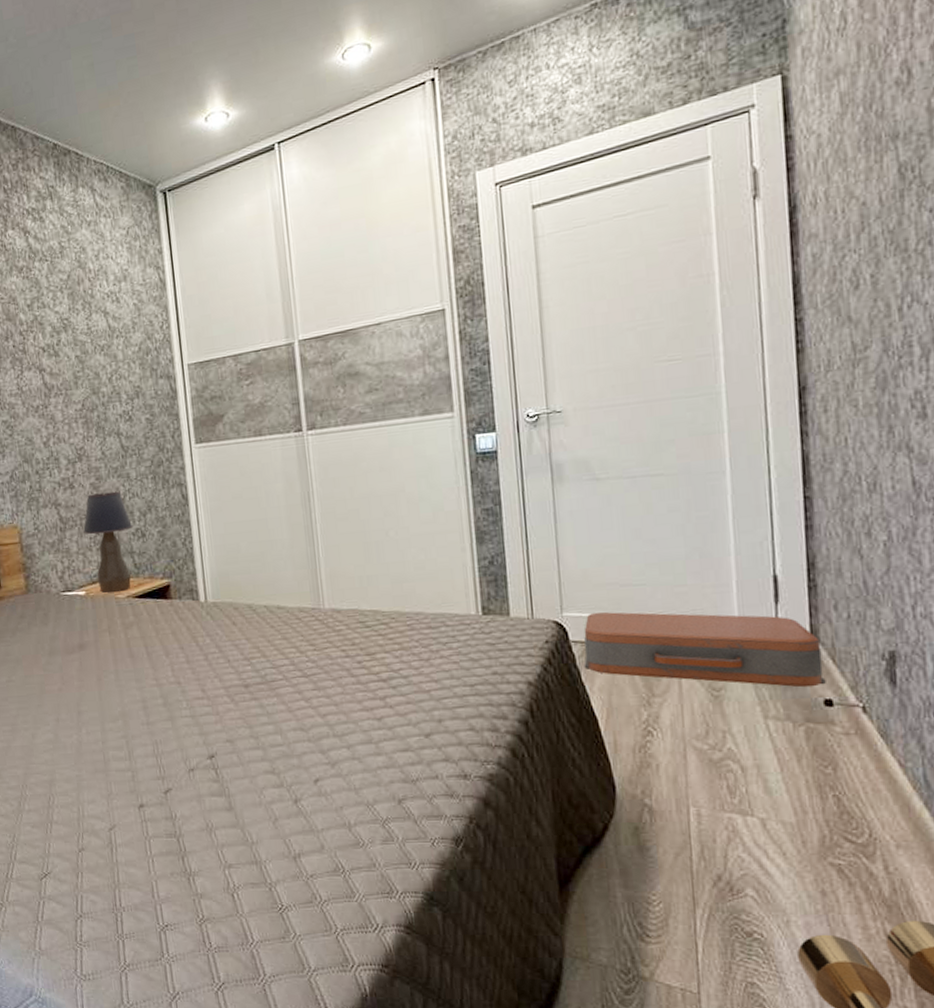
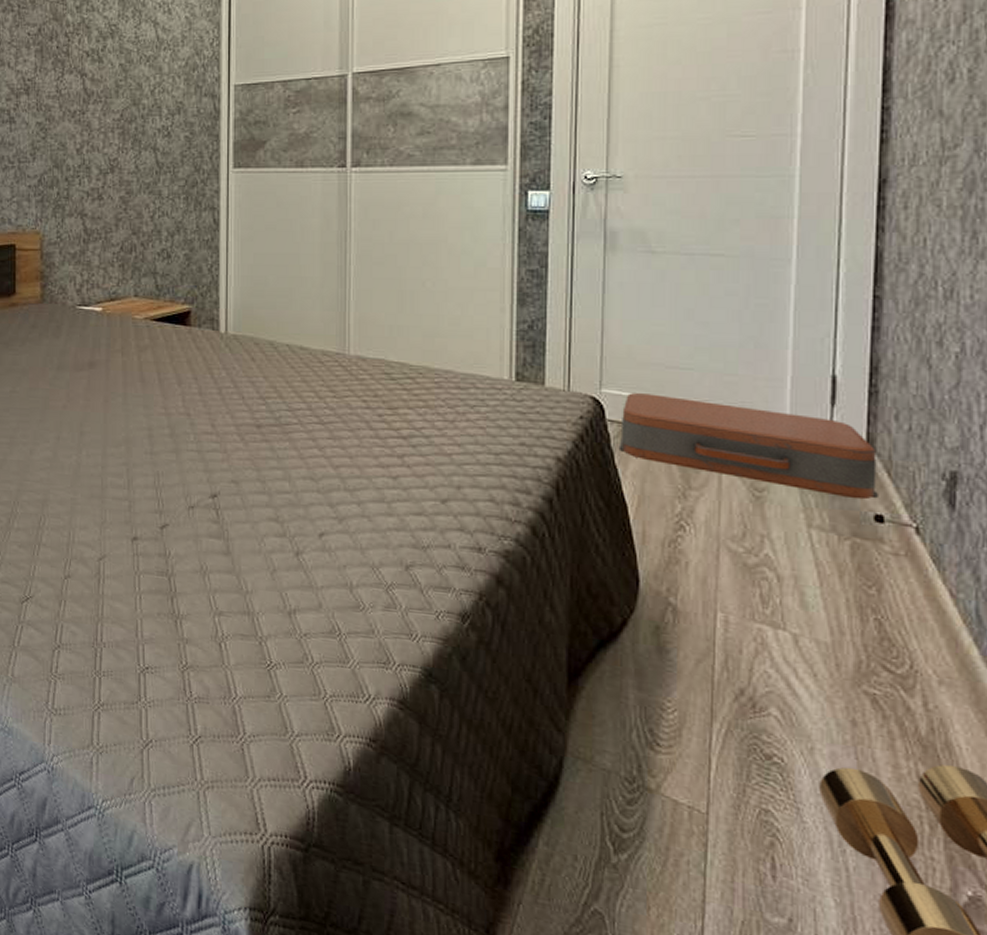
table lamp: present [83,490,134,593] -> none [107,205,160,312]

